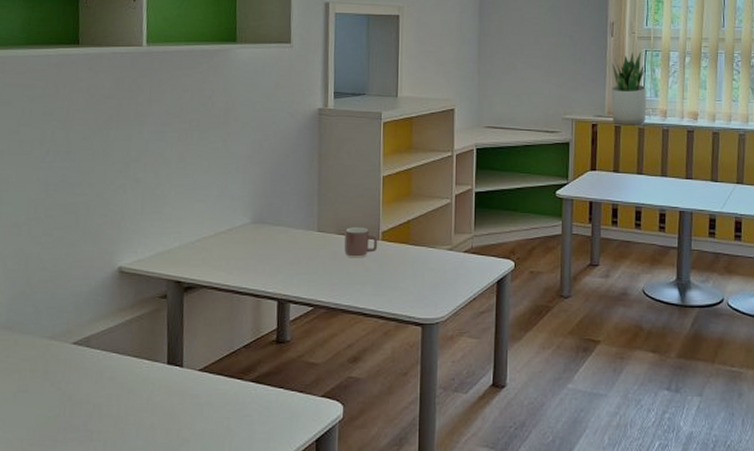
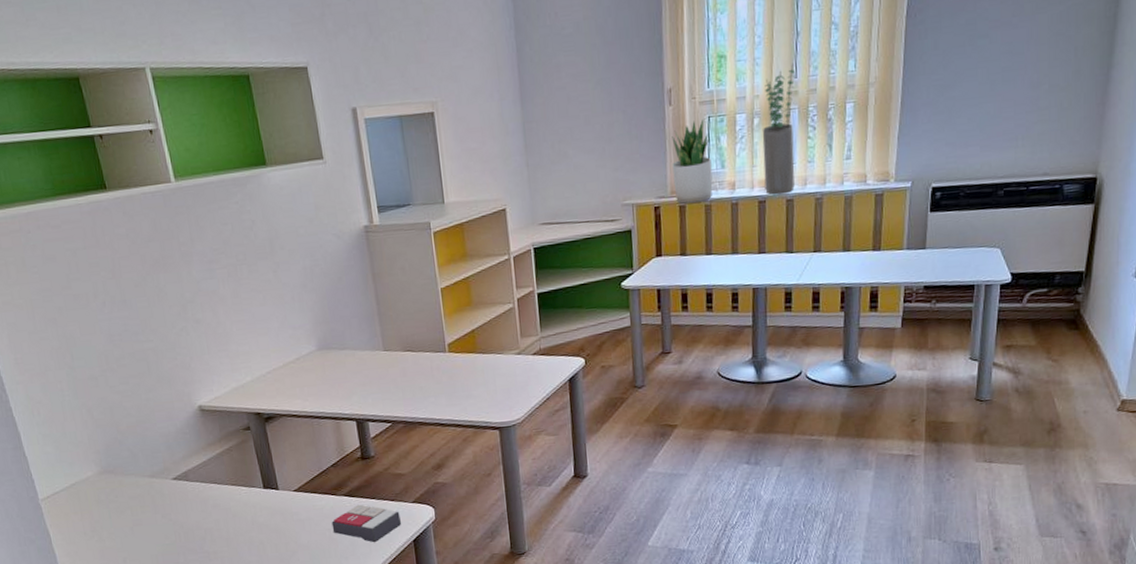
calculator: none [231,393,306,437] -> present [331,504,401,542]
mug: present [344,227,378,258] -> none [410,341,446,373]
vase: none [692,14,723,127] -> present [762,63,796,195]

